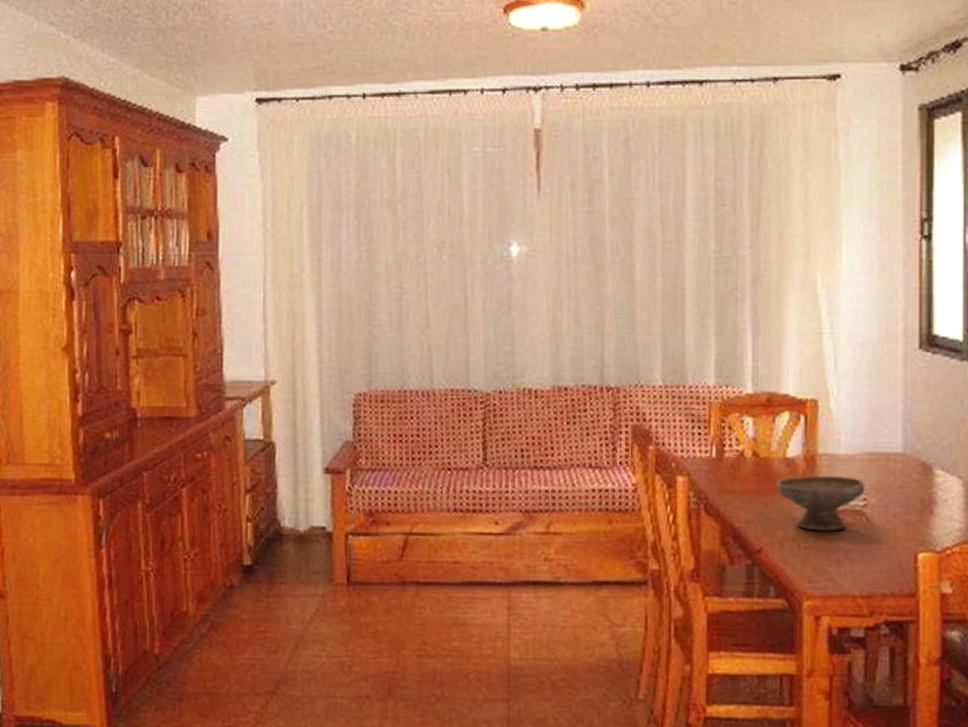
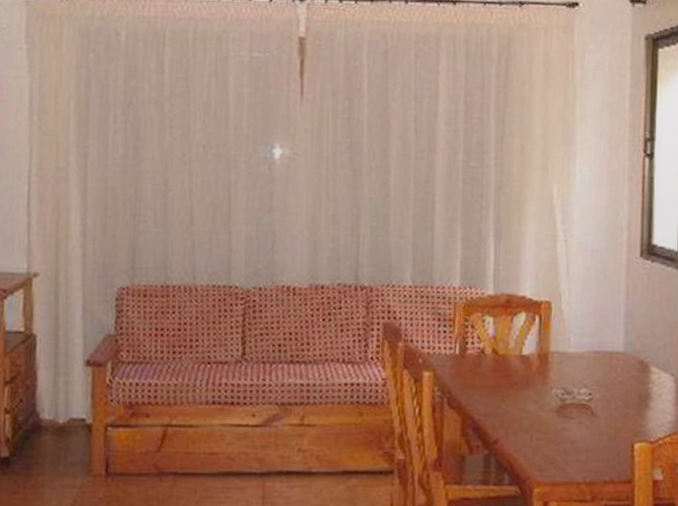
bowl: present [777,475,865,531] -> none [513,372,591,424]

